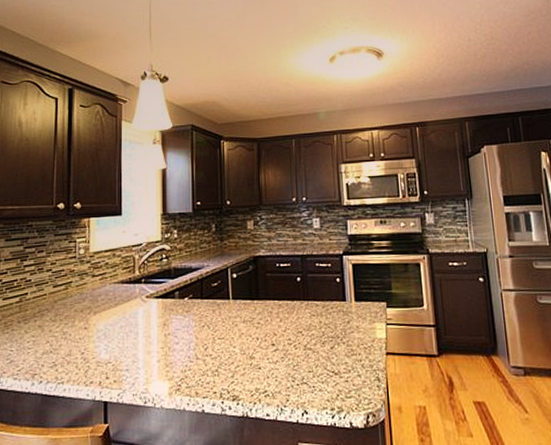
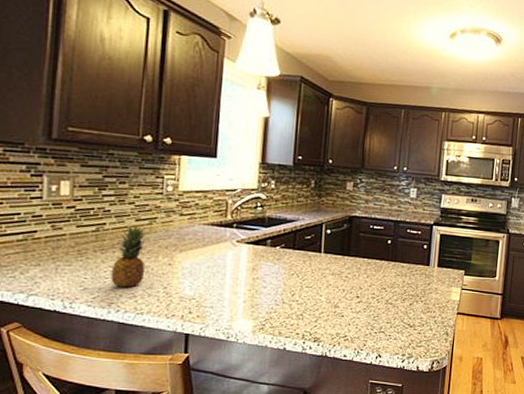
fruit: none [33,292,64,357] -> present [111,225,146,288]

